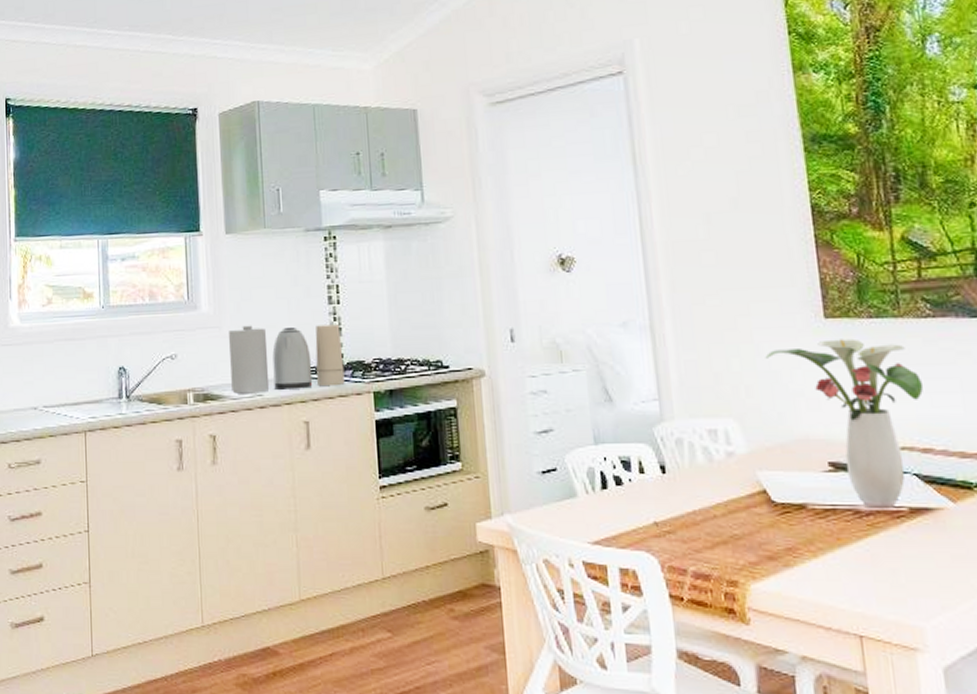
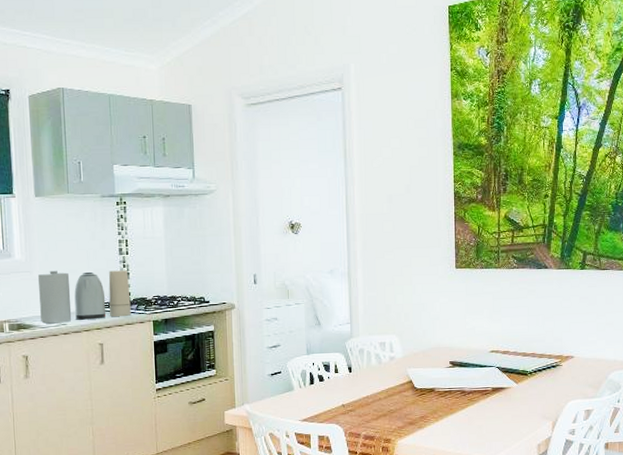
flower arrangement: present [765,338,924,510] -> none [418,282,508,390]

